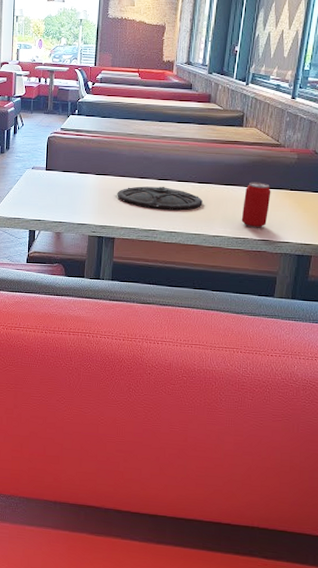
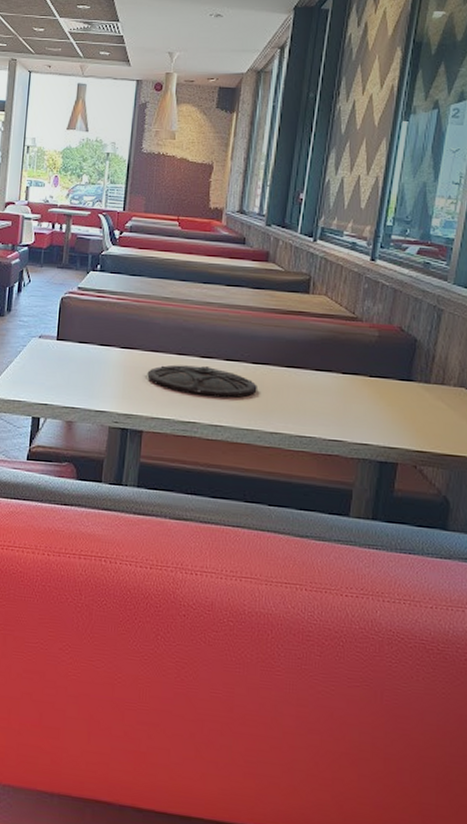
beverage can: present [241,182,271,228] -> none [306,364,345,425]

